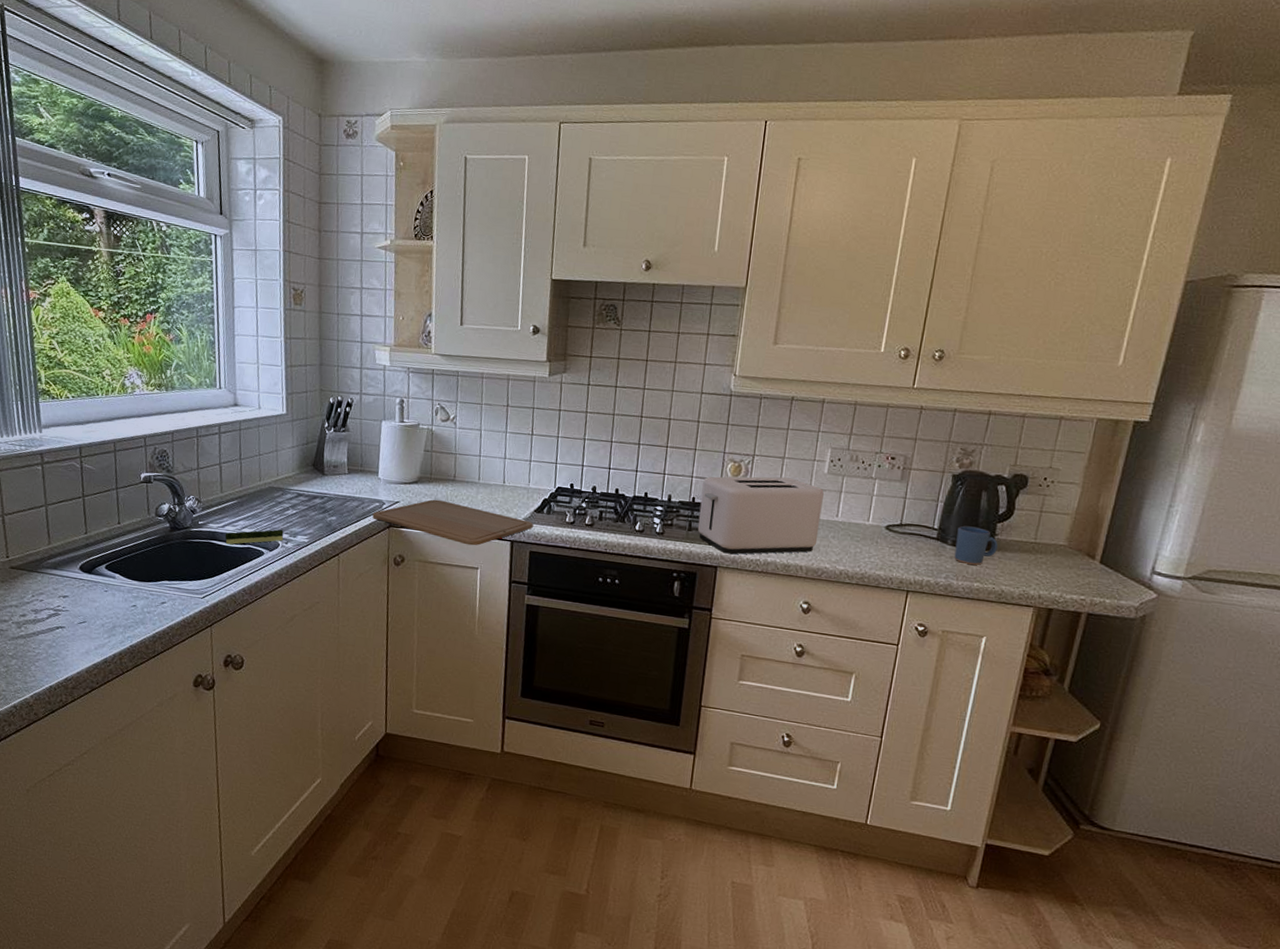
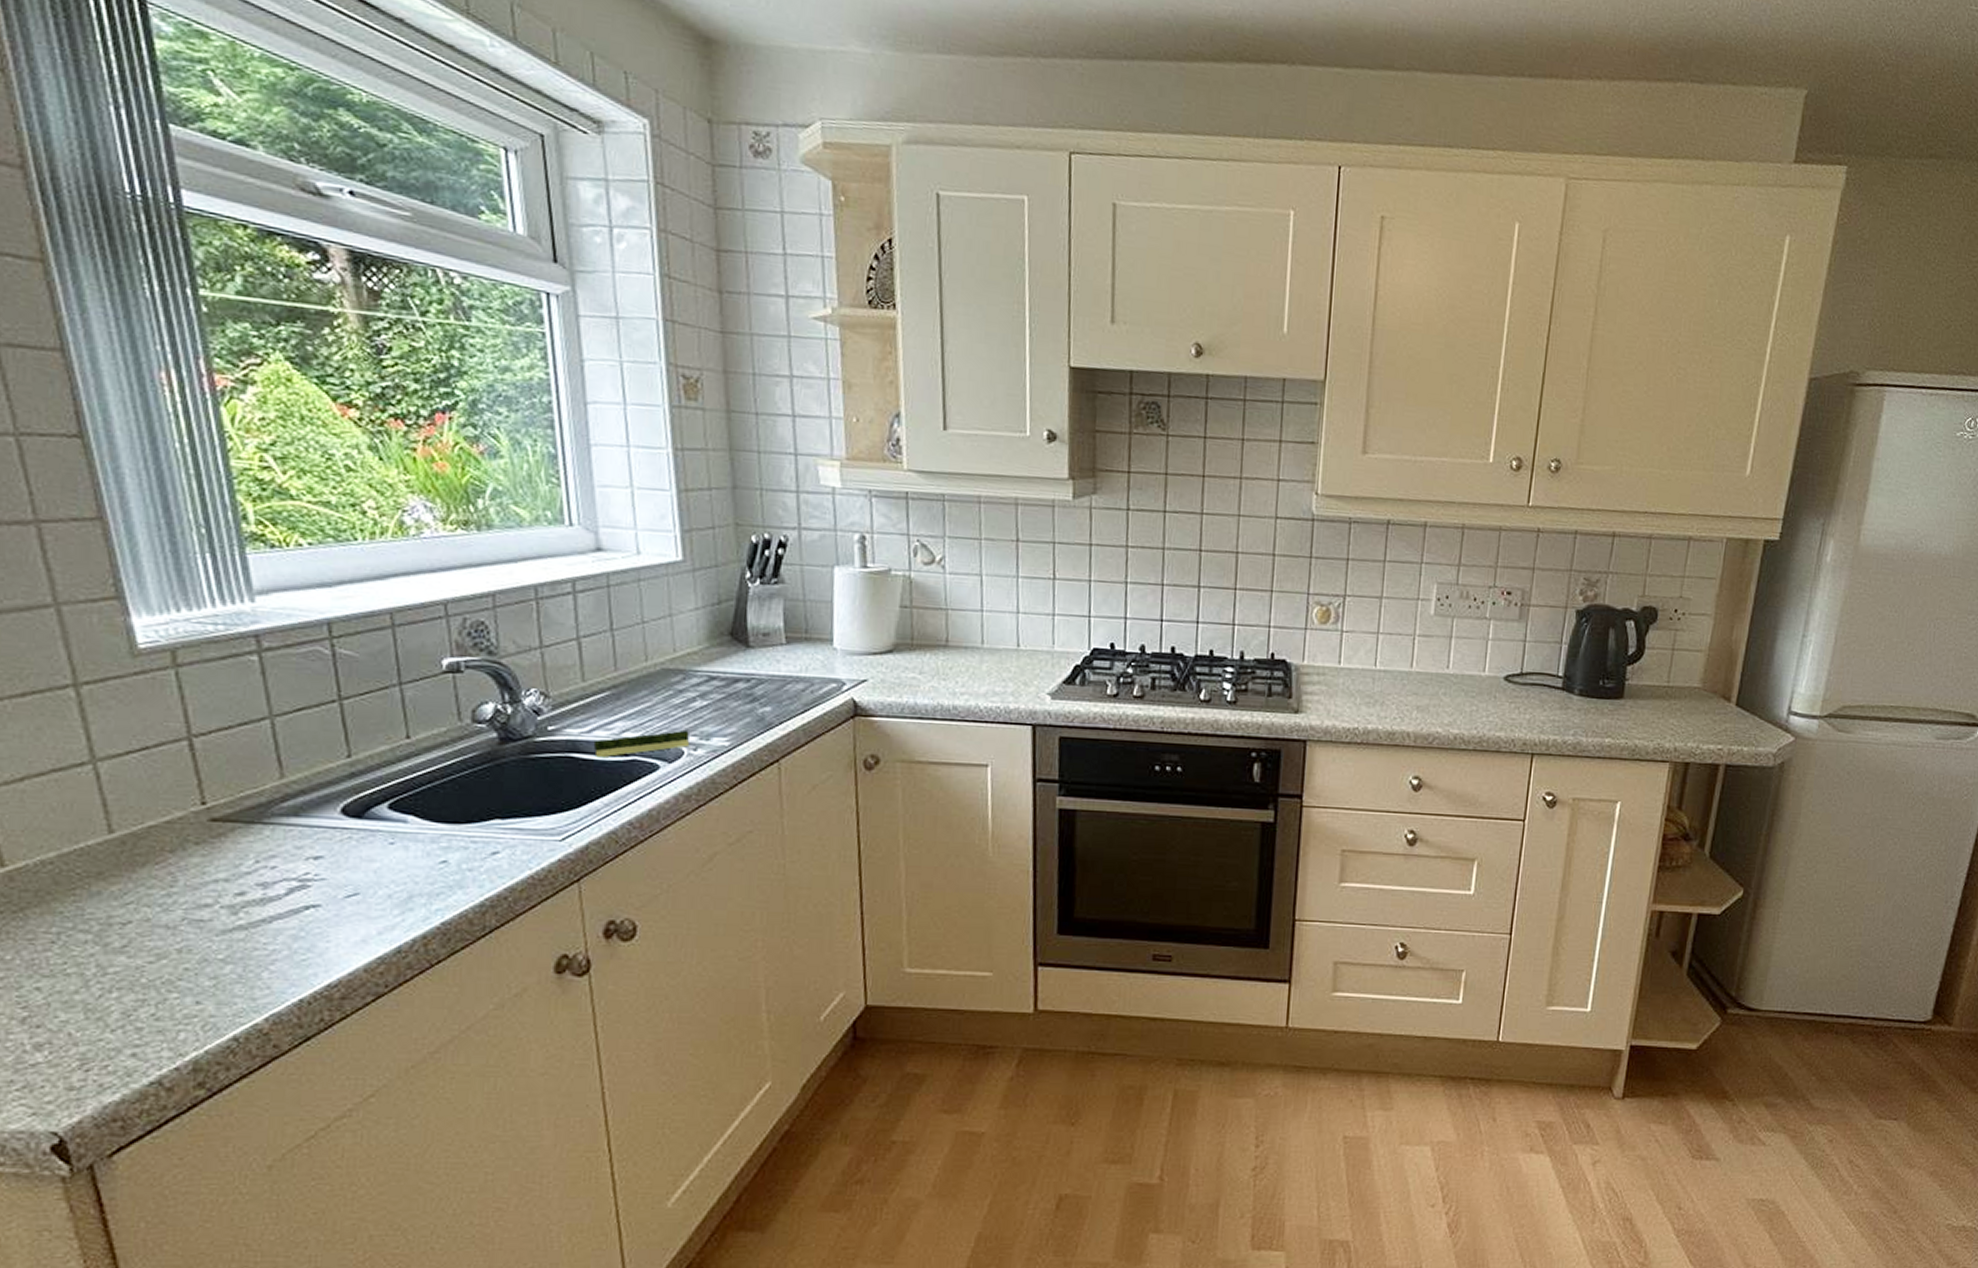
chopping board: present [372,499,533,546] -> none [827,674,1062,735]
toaster: present [697,476,824,555] -> none [1279,621,1431,724]
mug: present [954,525,998,565] -> none [1582,670,1629,717]

